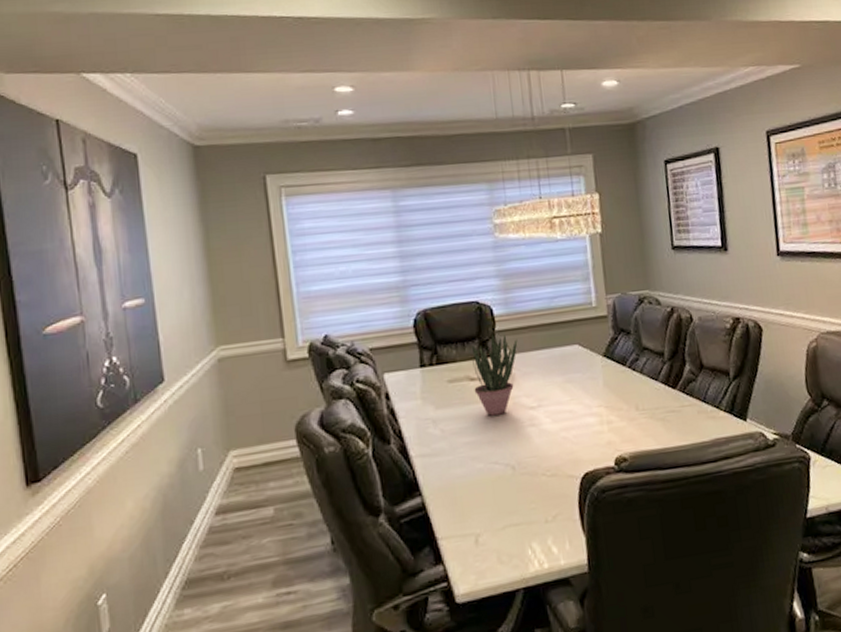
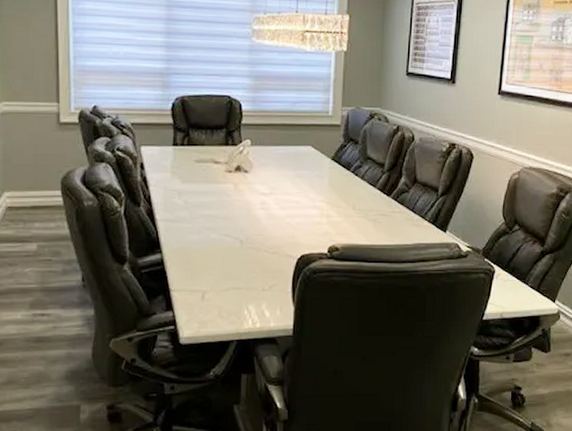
potted plant: present [472,334,518,416] -> none [217,126,260,196]

